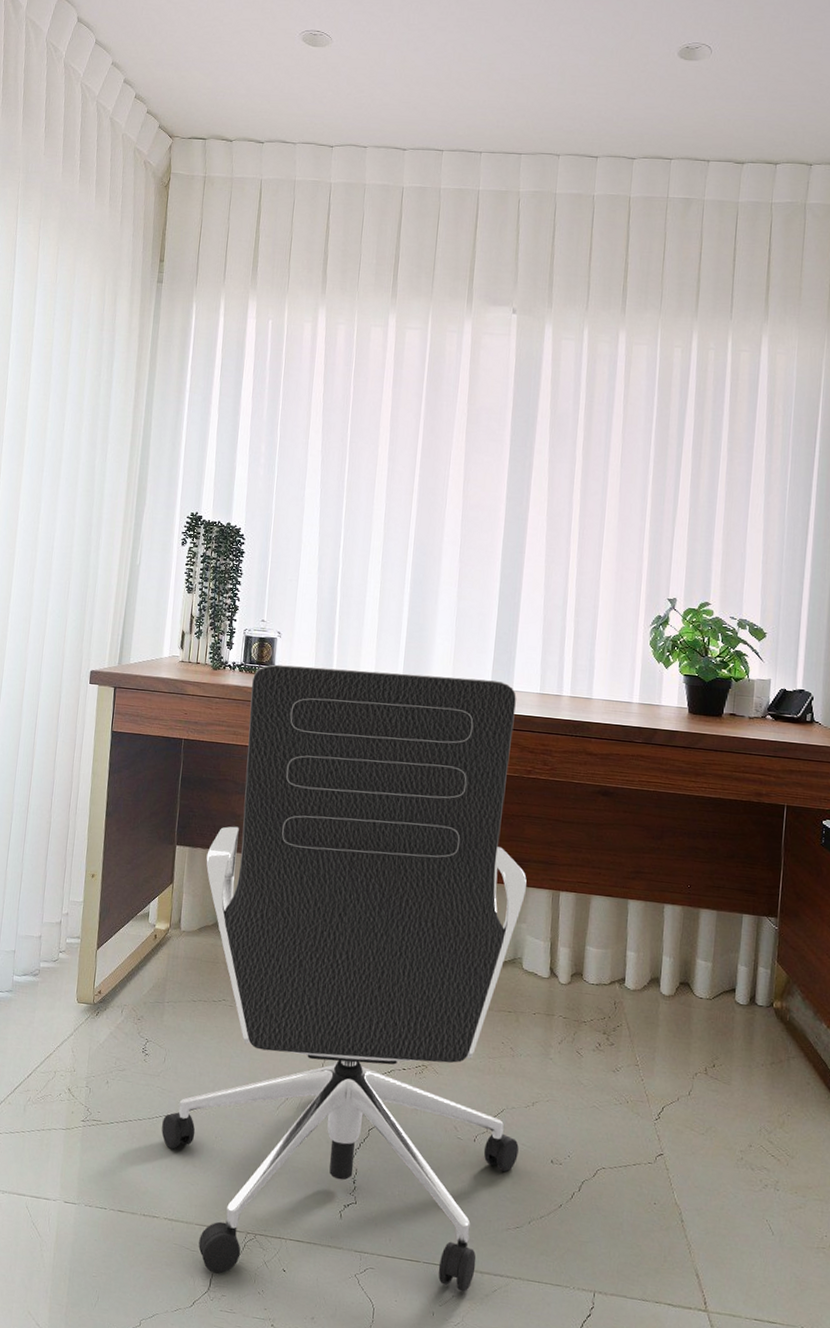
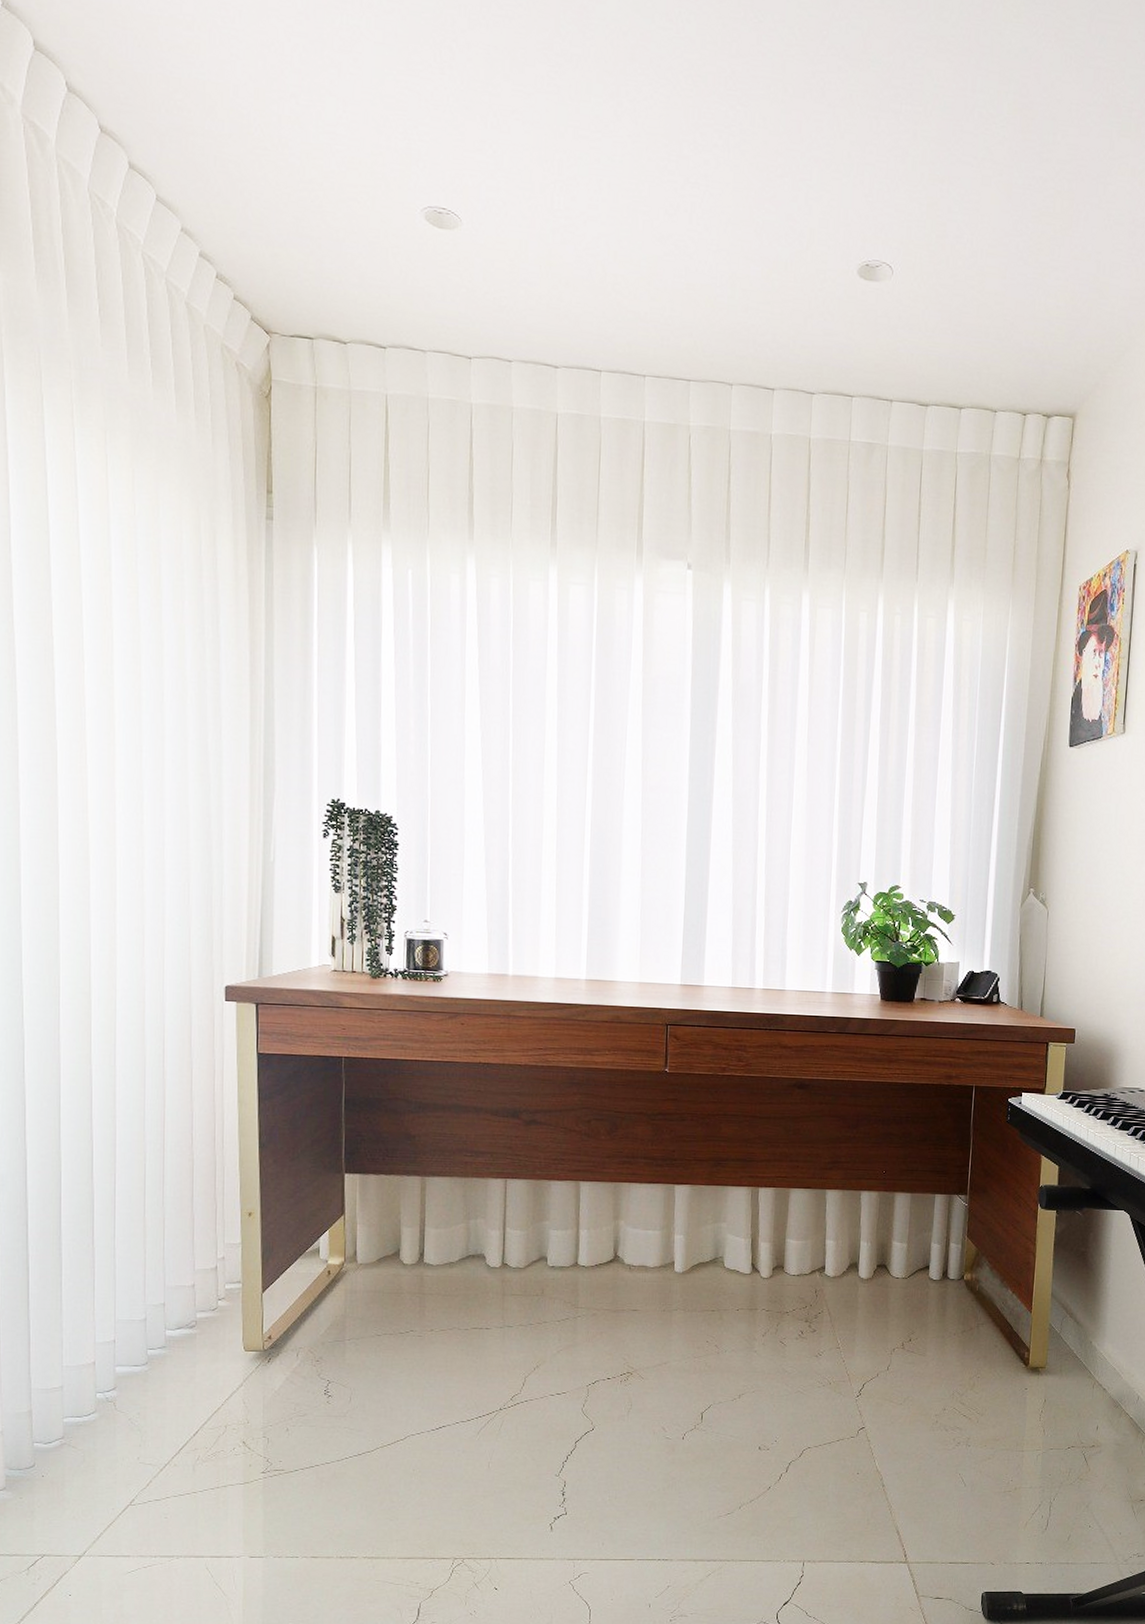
office chair: present [161,664,527,1292] -> none [353,969,727,1602]

